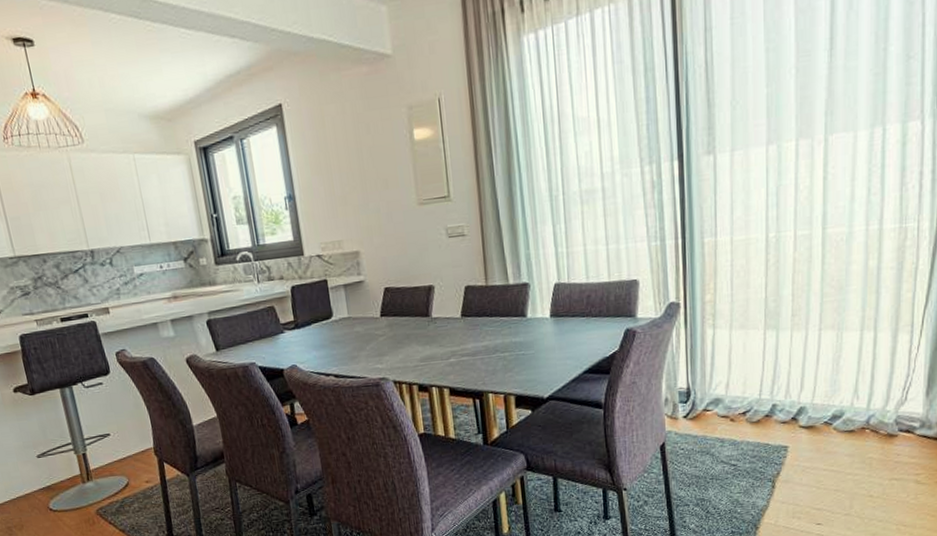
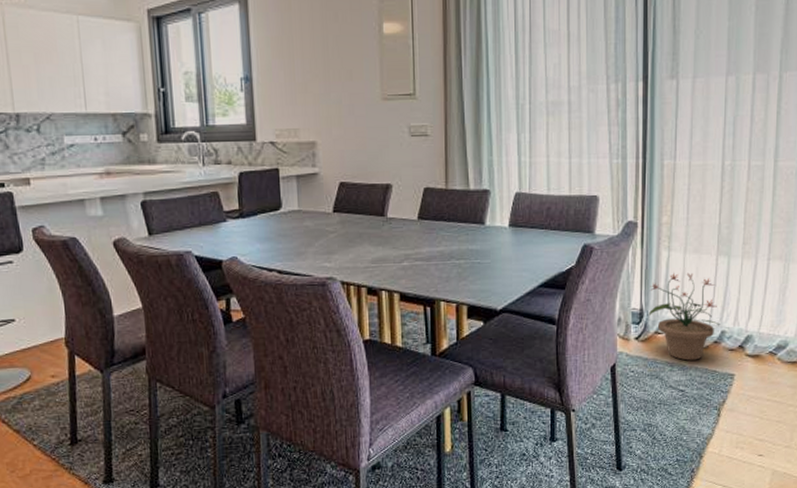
potted plant: none [696,349,771,436] -> present [648,273,721,361]

